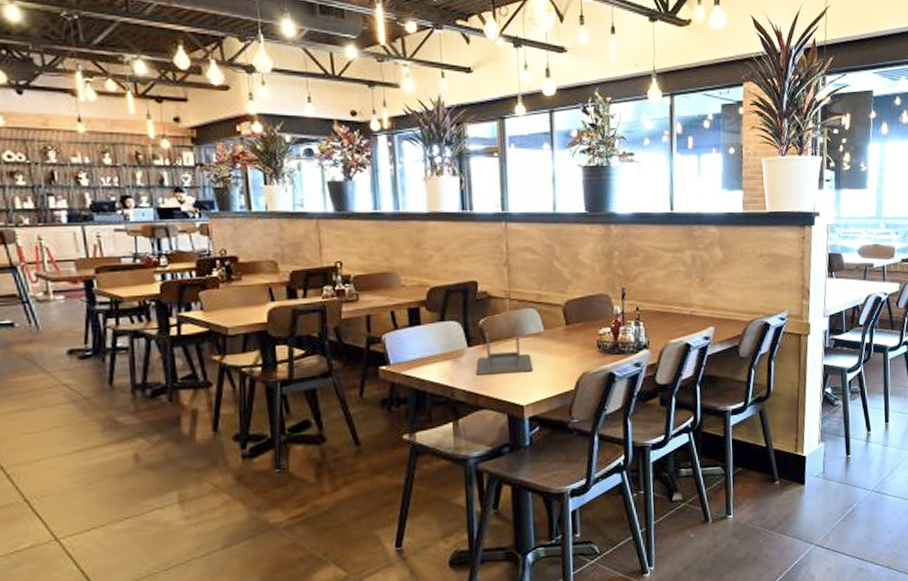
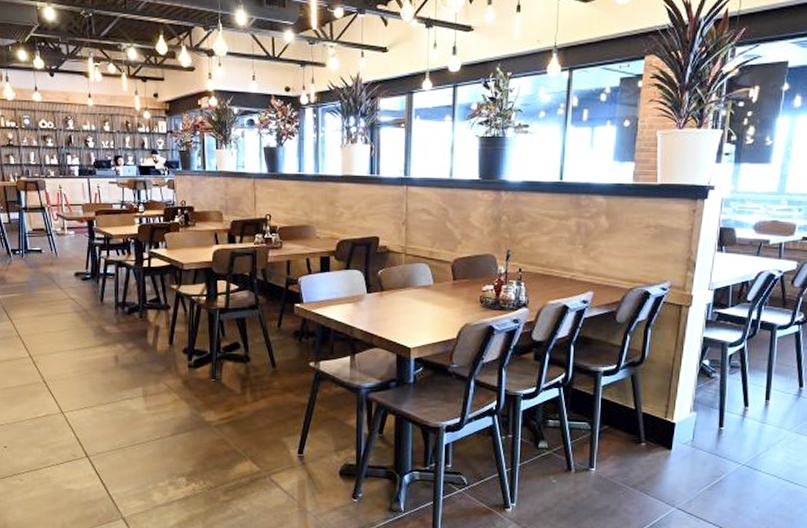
napkin holder: present [476,330,532,375] -> none [373,281,421,319]

